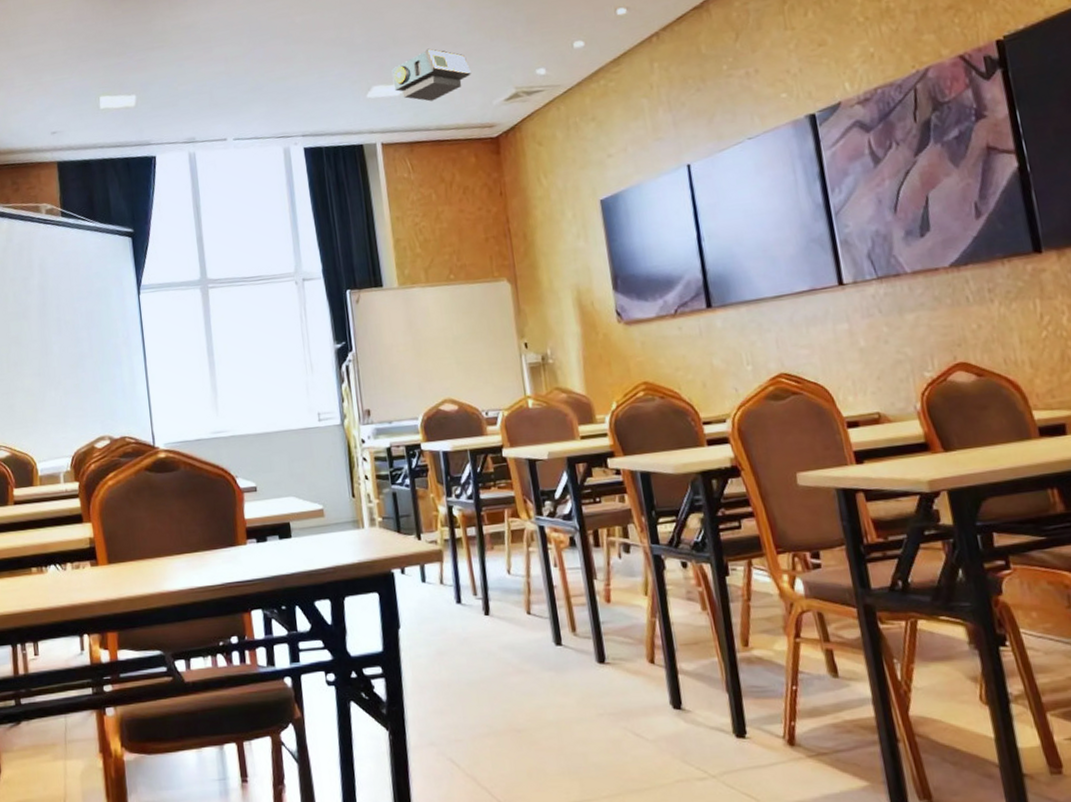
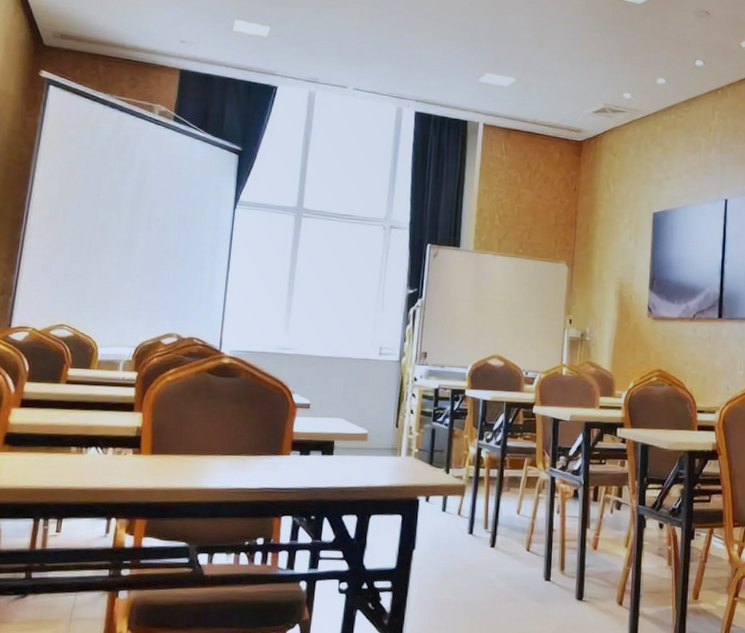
projector: present [391,48,471,102] -> none [504,53,571,98]

